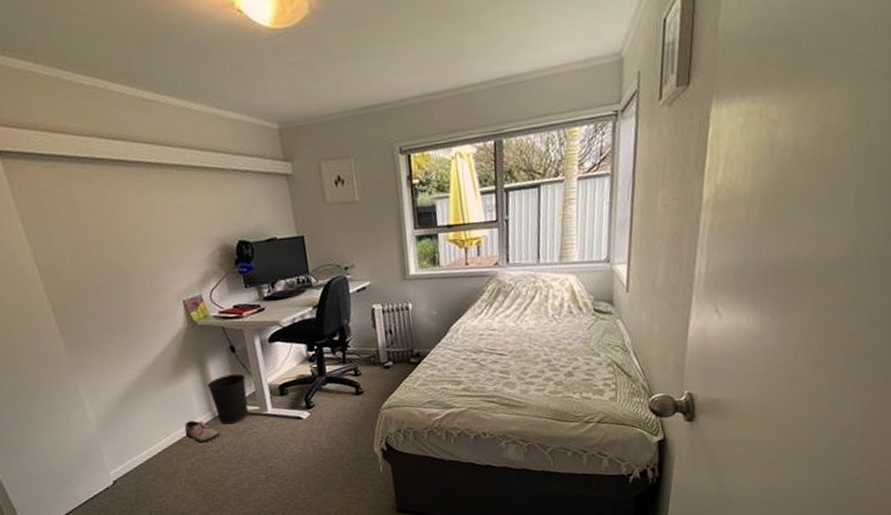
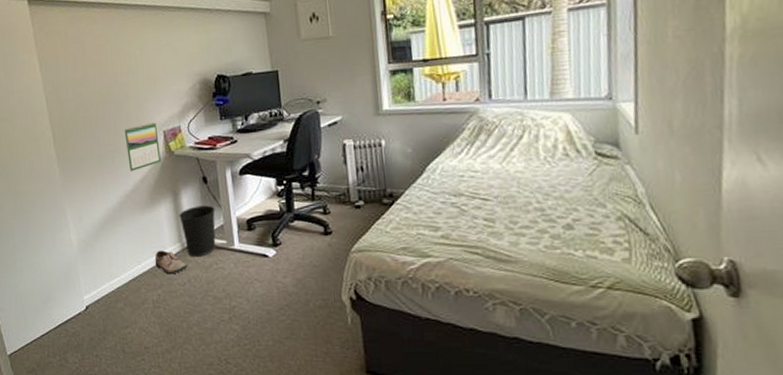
calendar: none [137,291,183,344] -> present [124,122,161,171]

